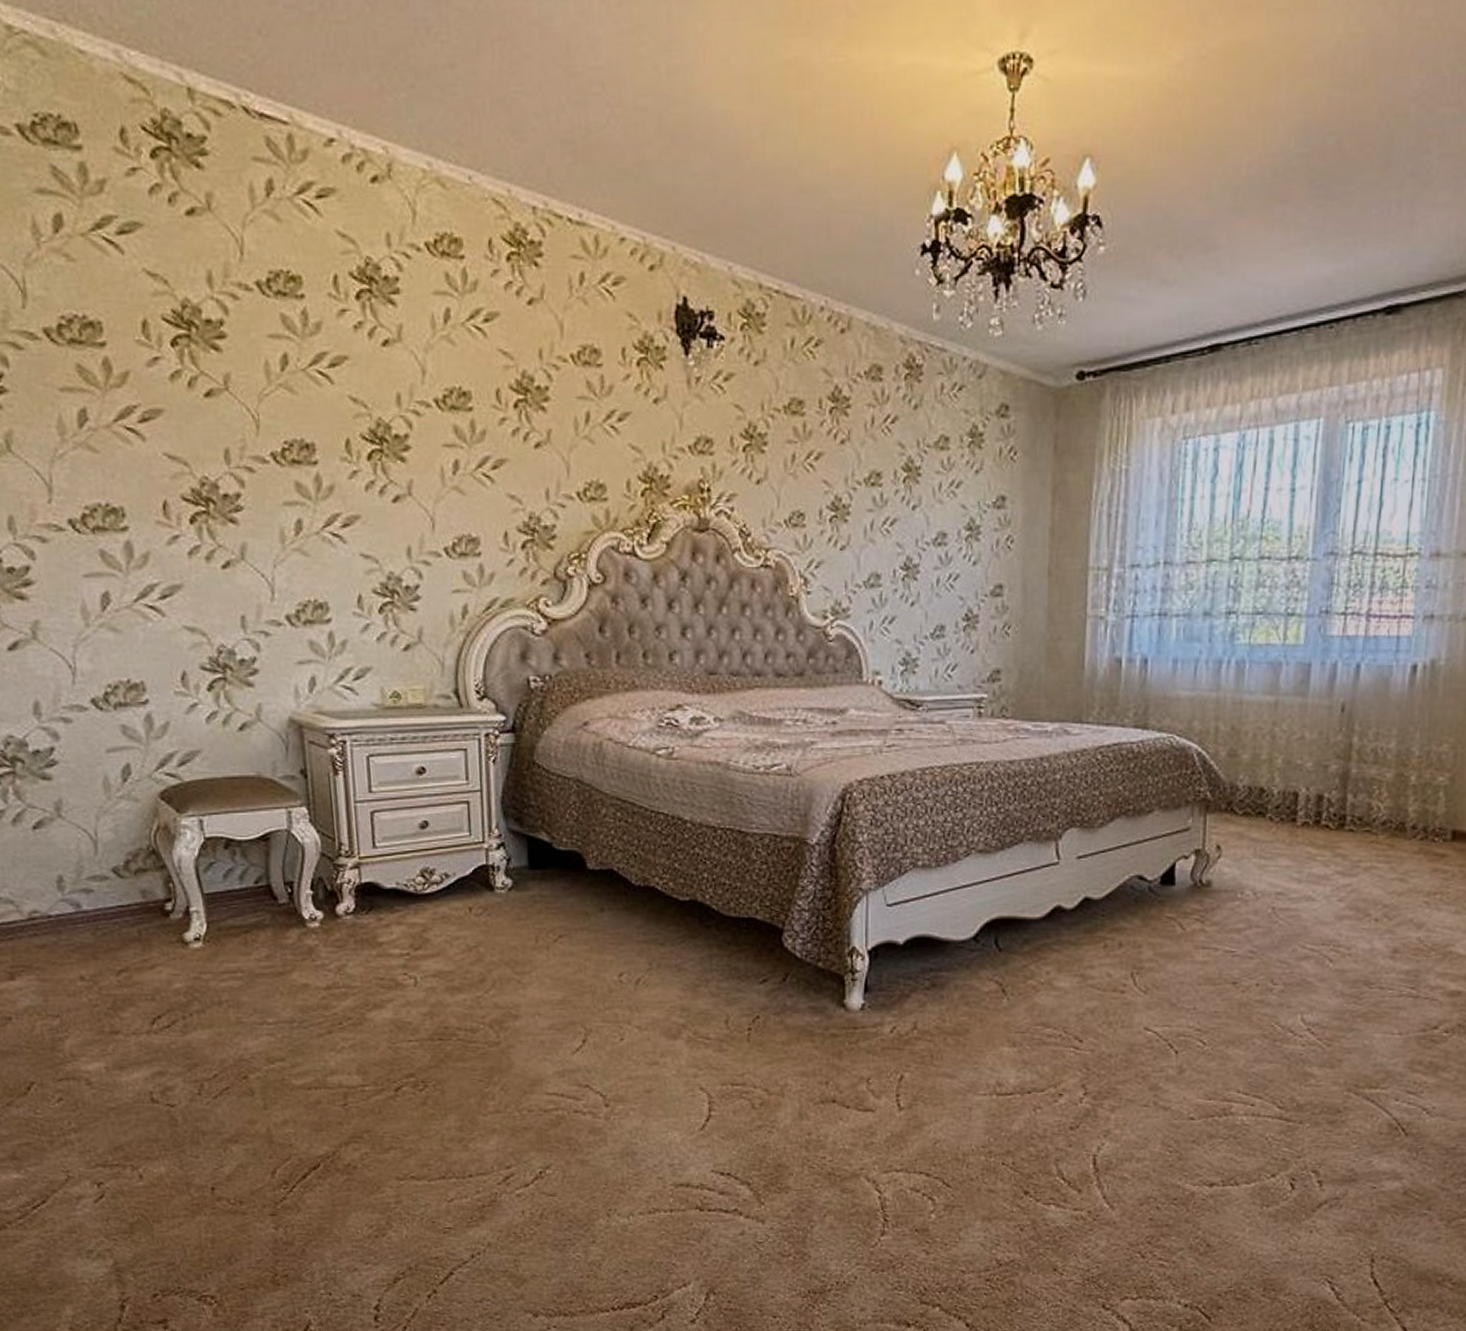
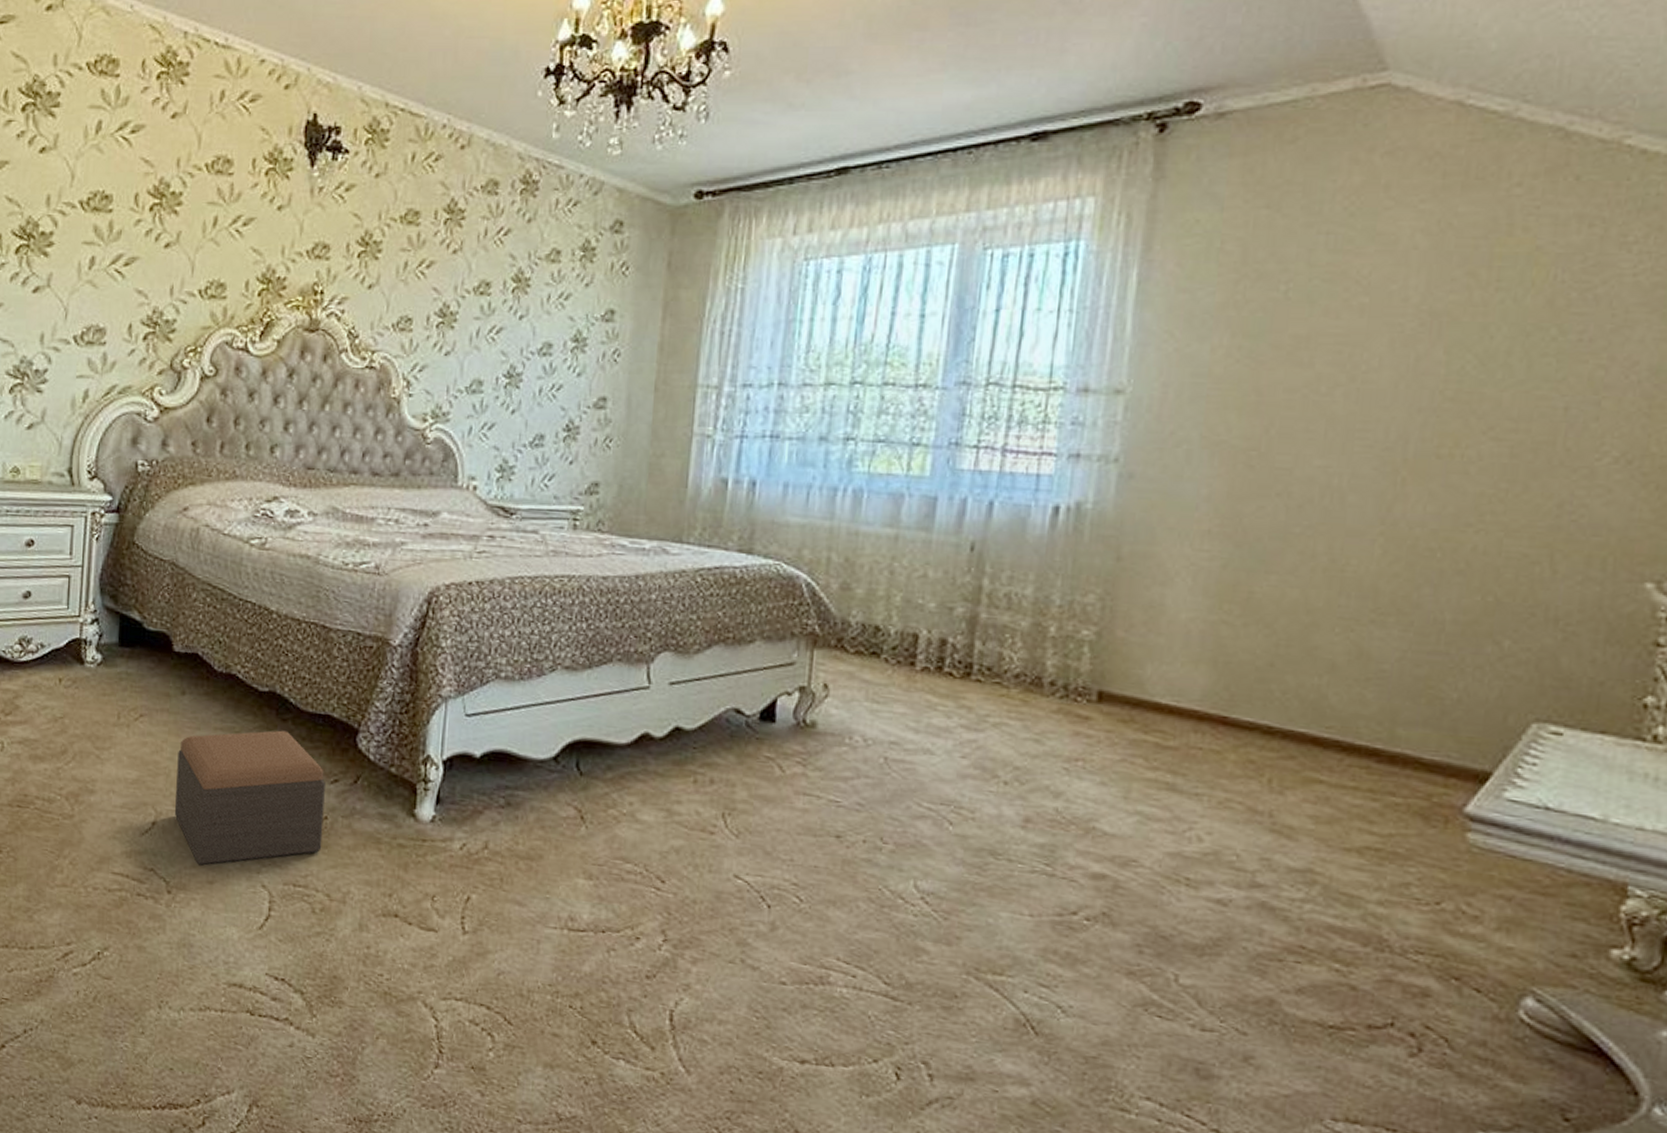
footstool: none [602,937,756,1076] -> present [174,730,325,866]

